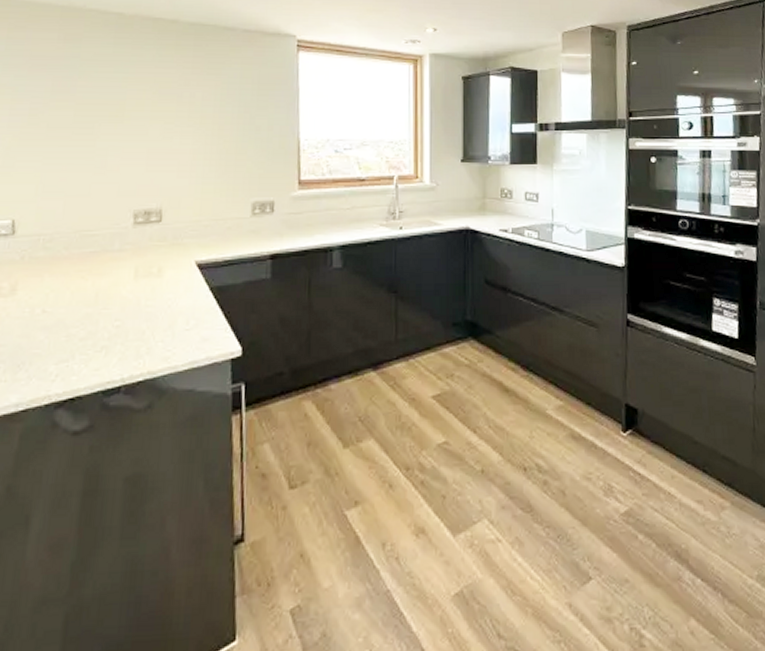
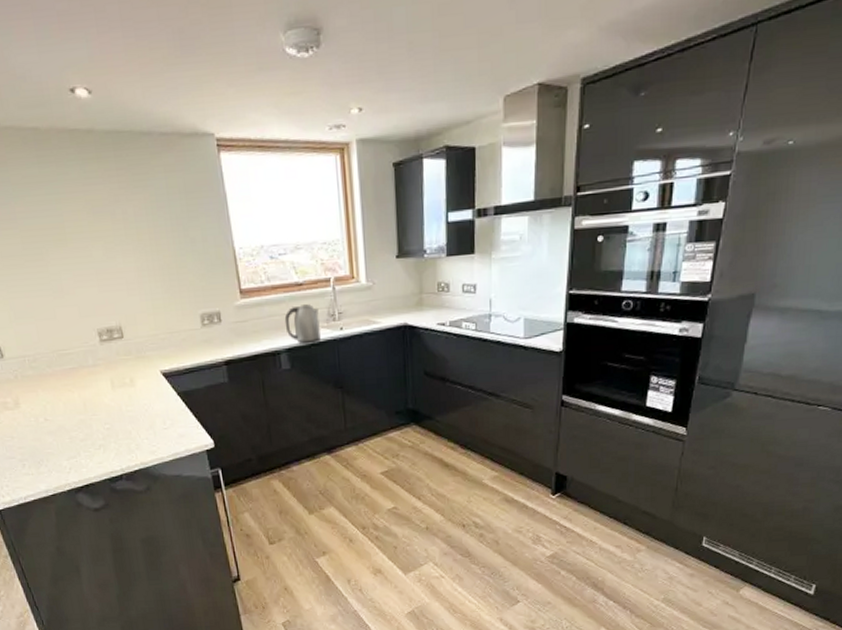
kettle: none [342,201,380,242] -> present [284,304,322,345]

